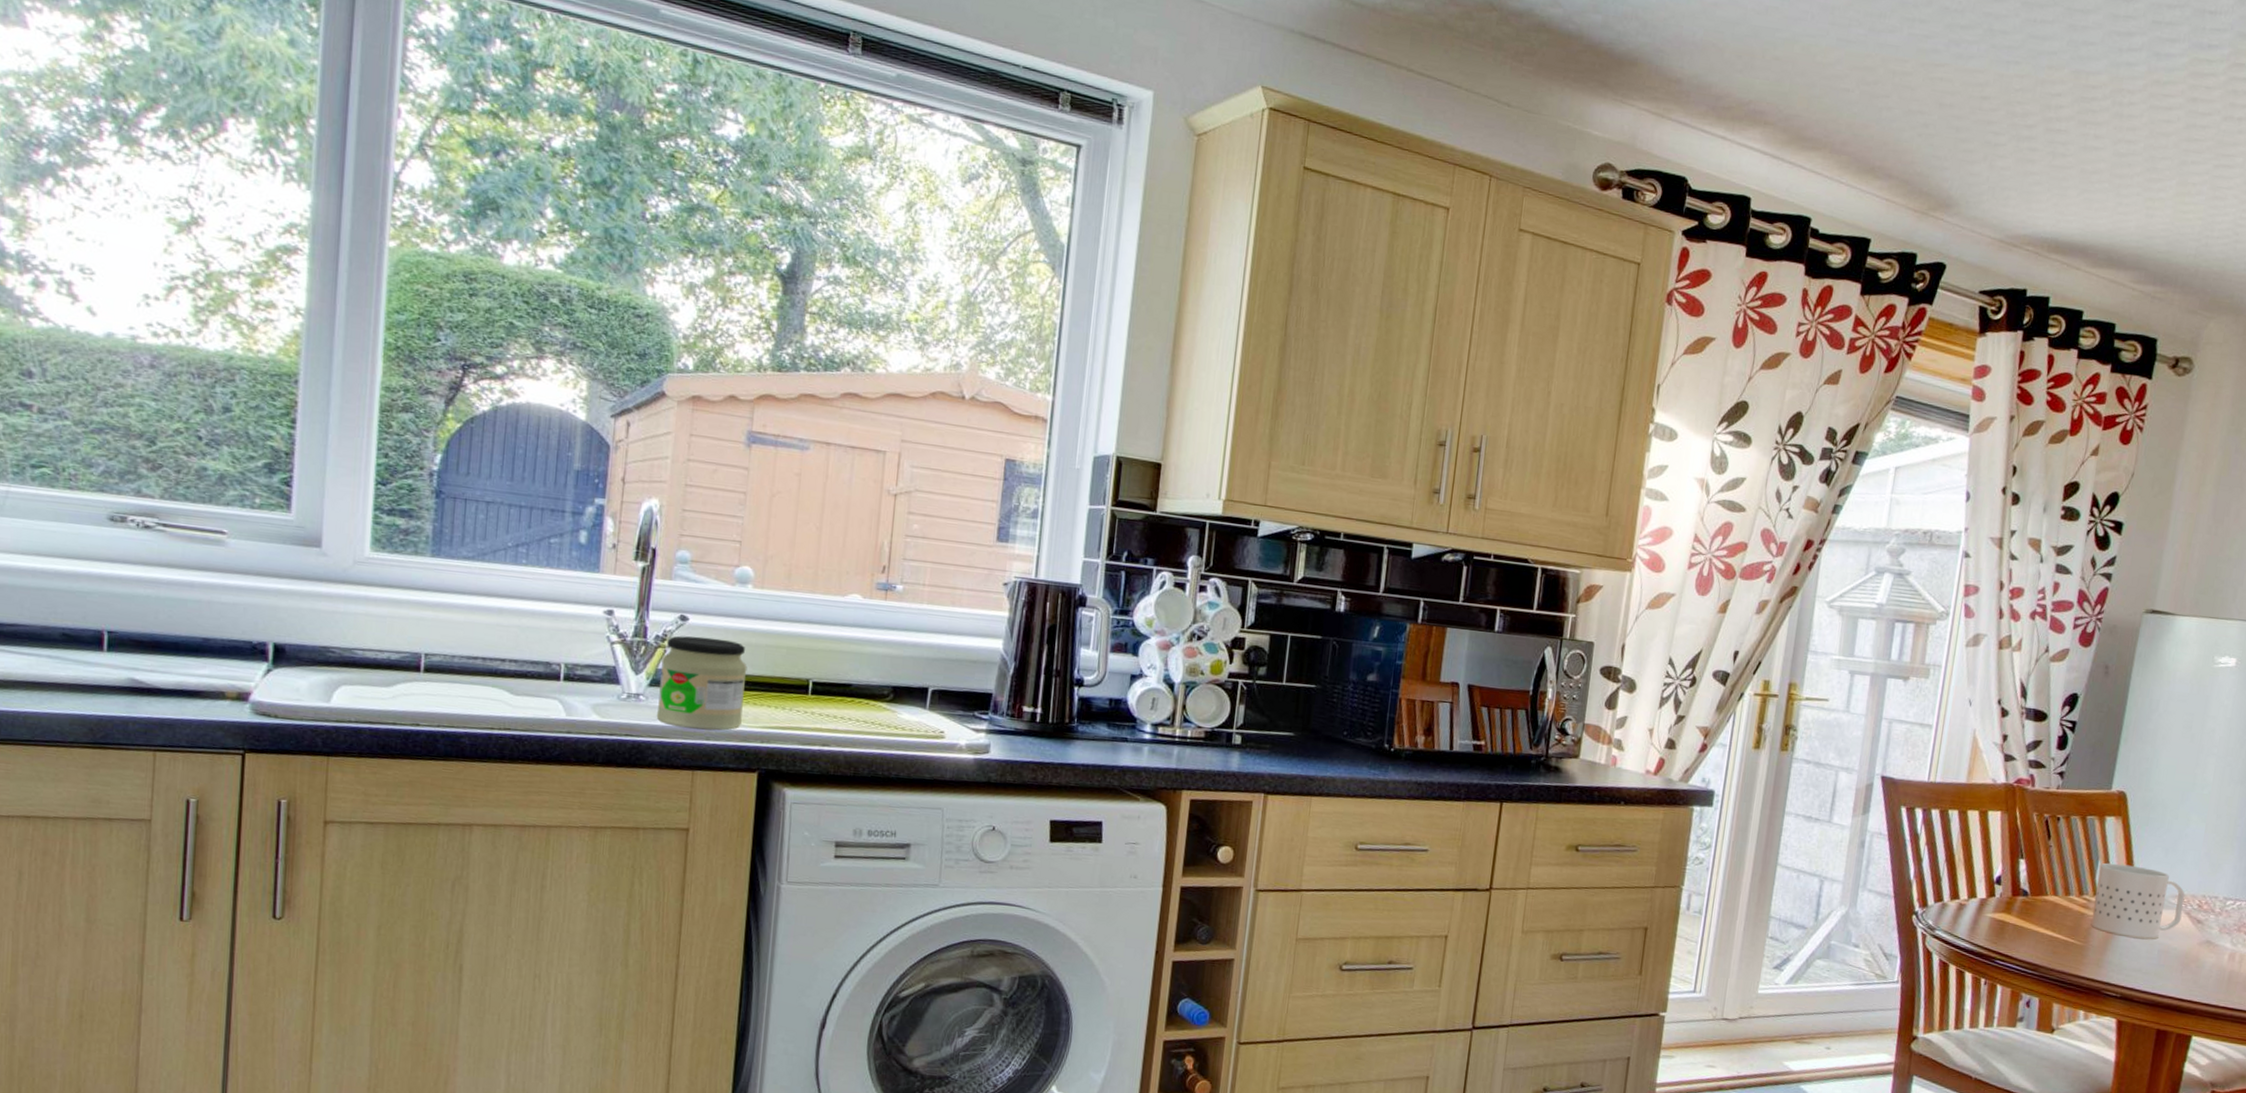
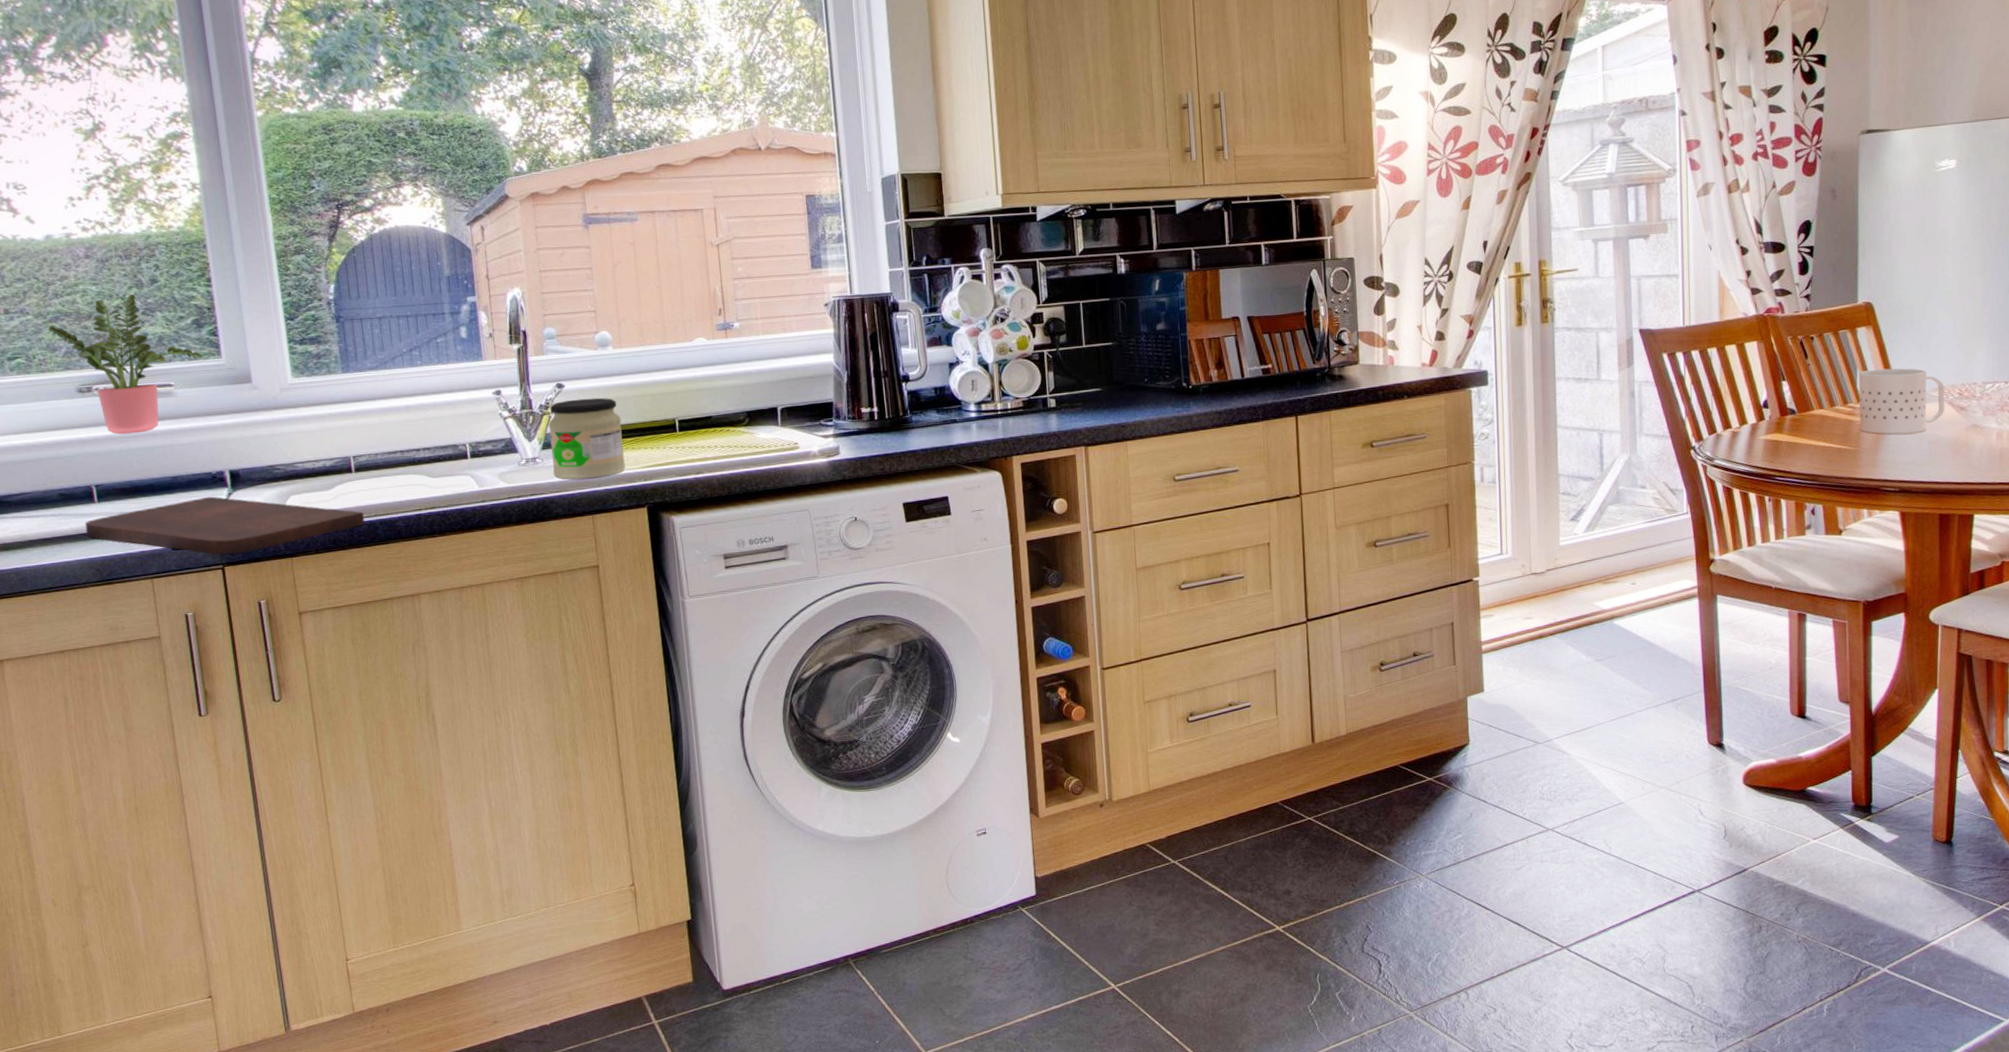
cutting board: none [85,668,424,741] -> present [84,496,365,555]
potted plant: none [88,419,269,581] -> present [48,294,203,435]

